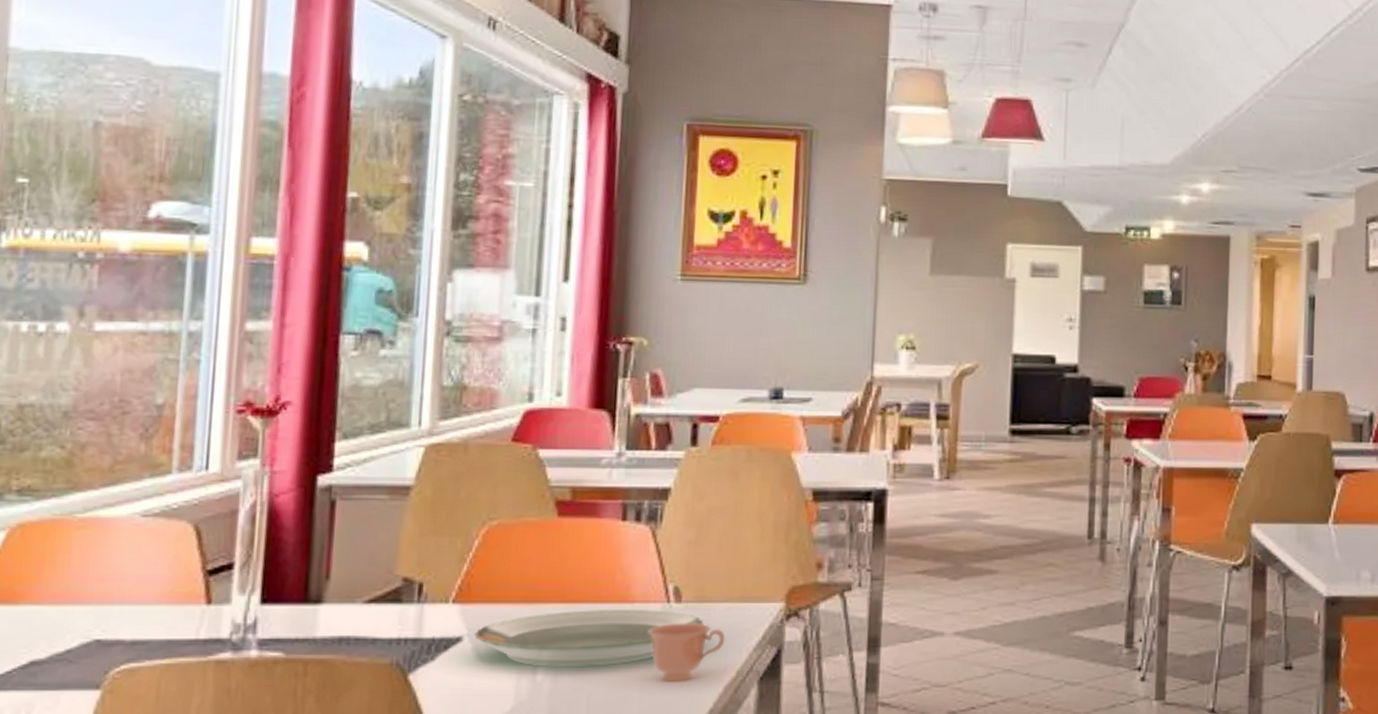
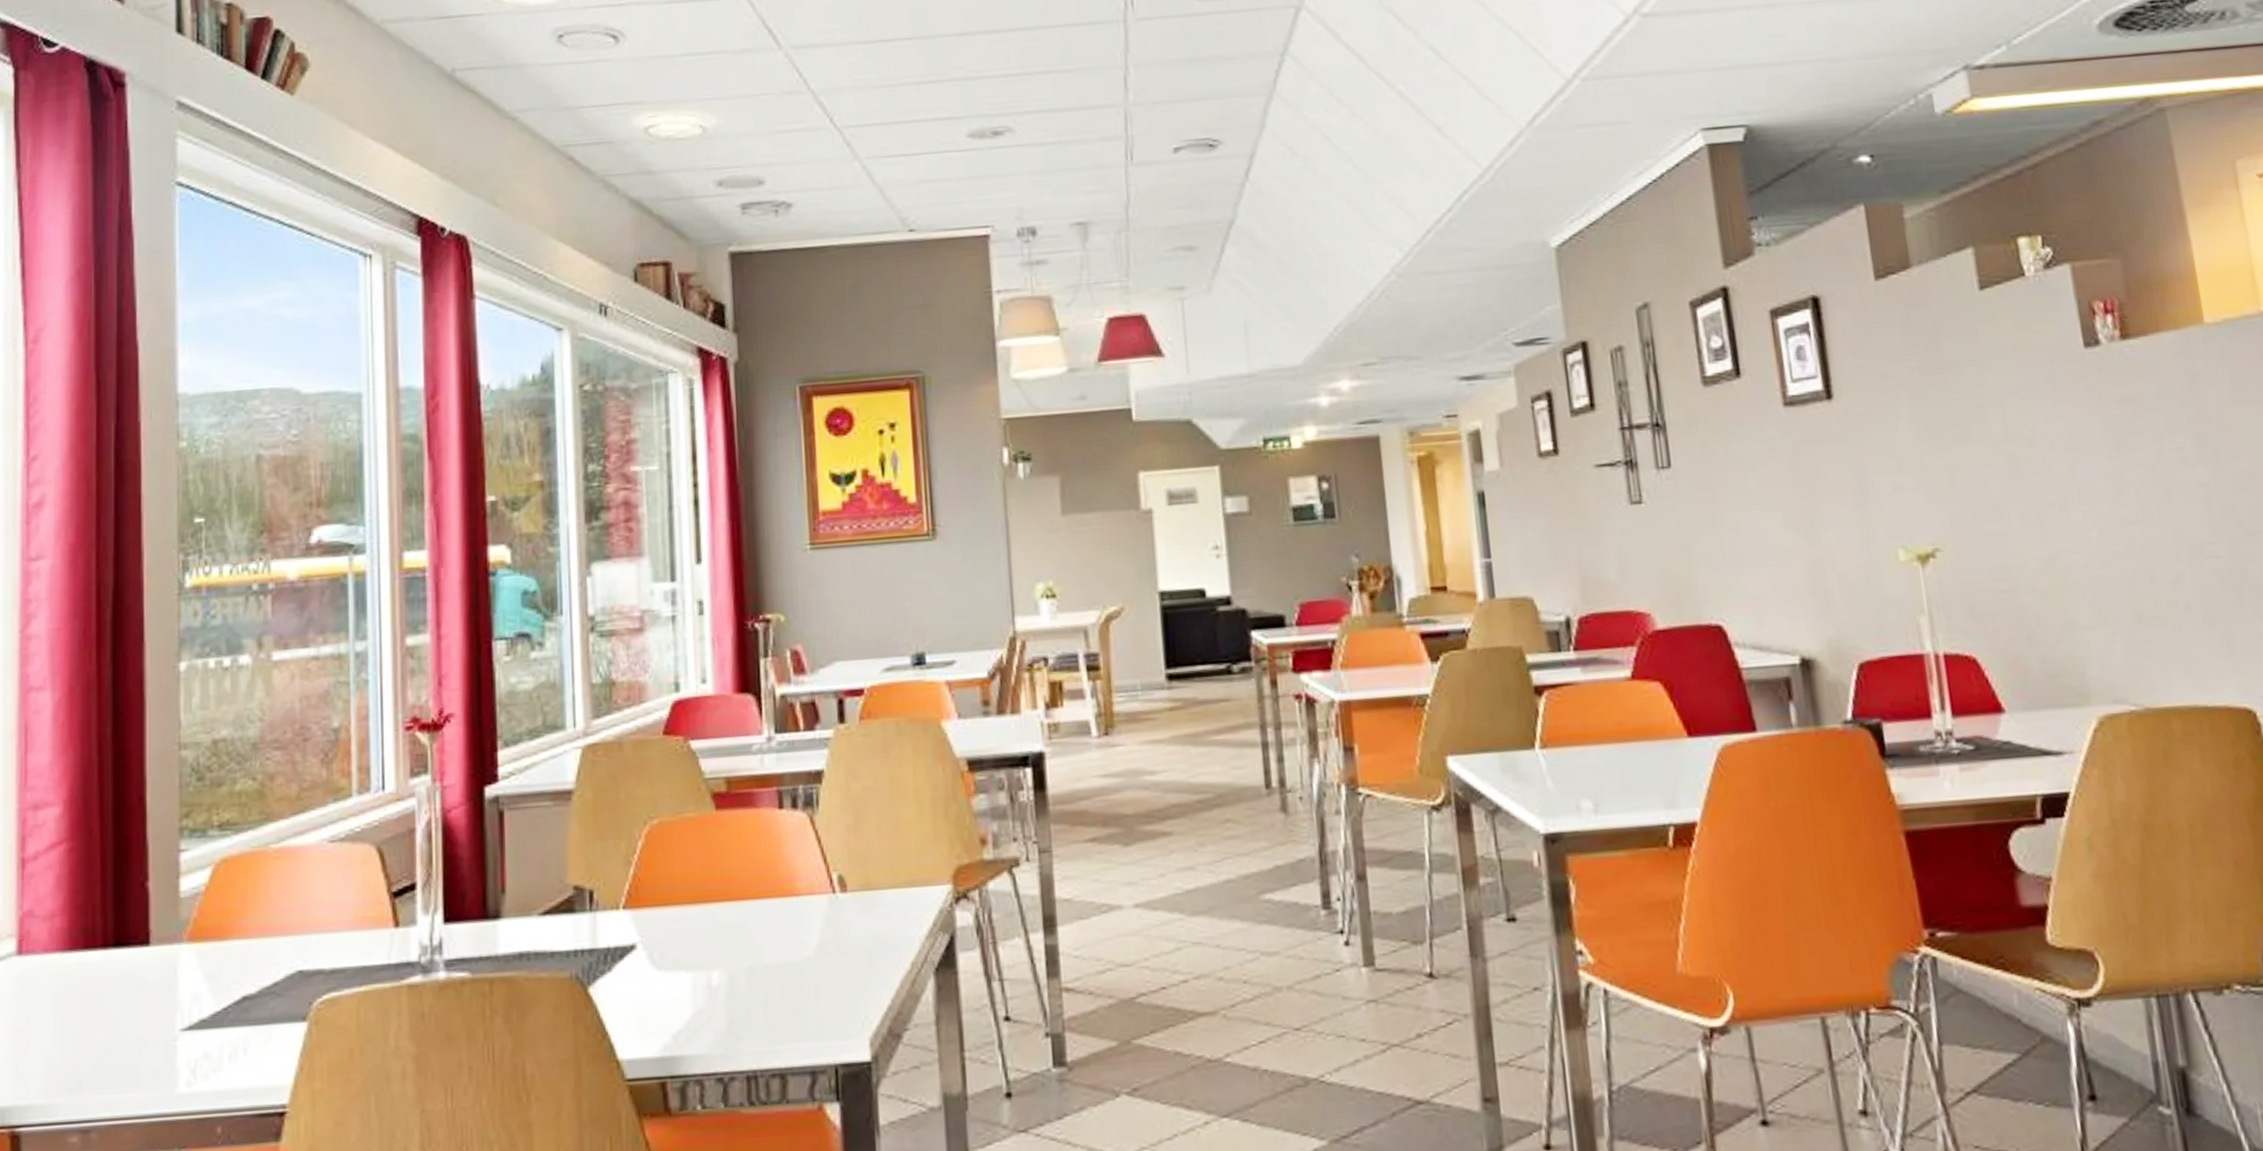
plate: present [474,609,704,668] -> none [647,902,872,971]
teacup: present [648,623,725,681] -> none [817,913,896,979]

